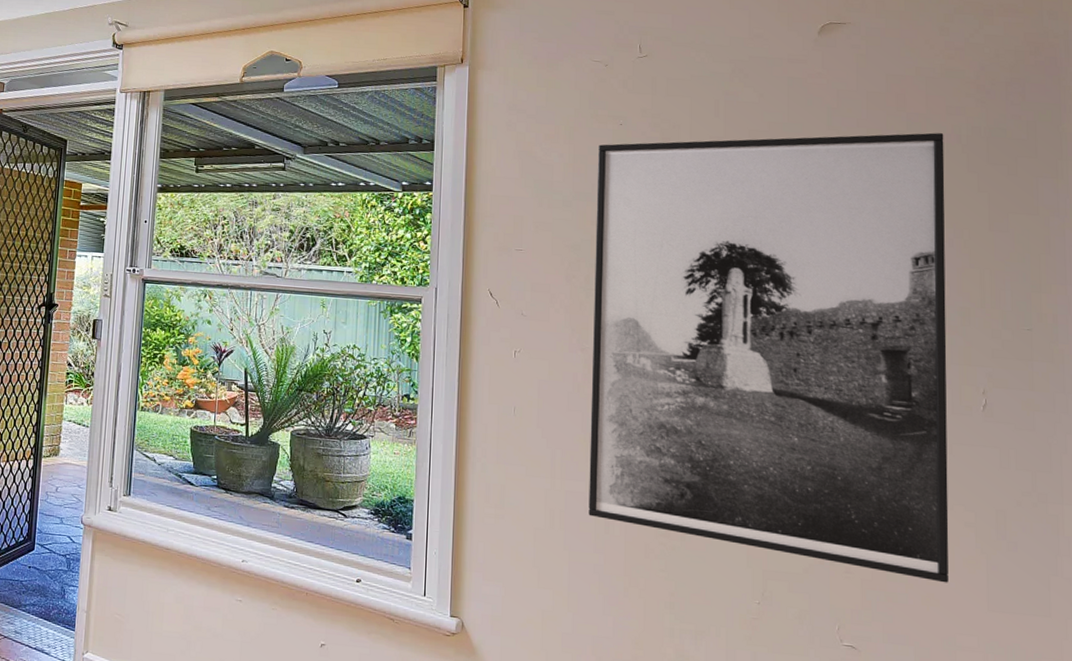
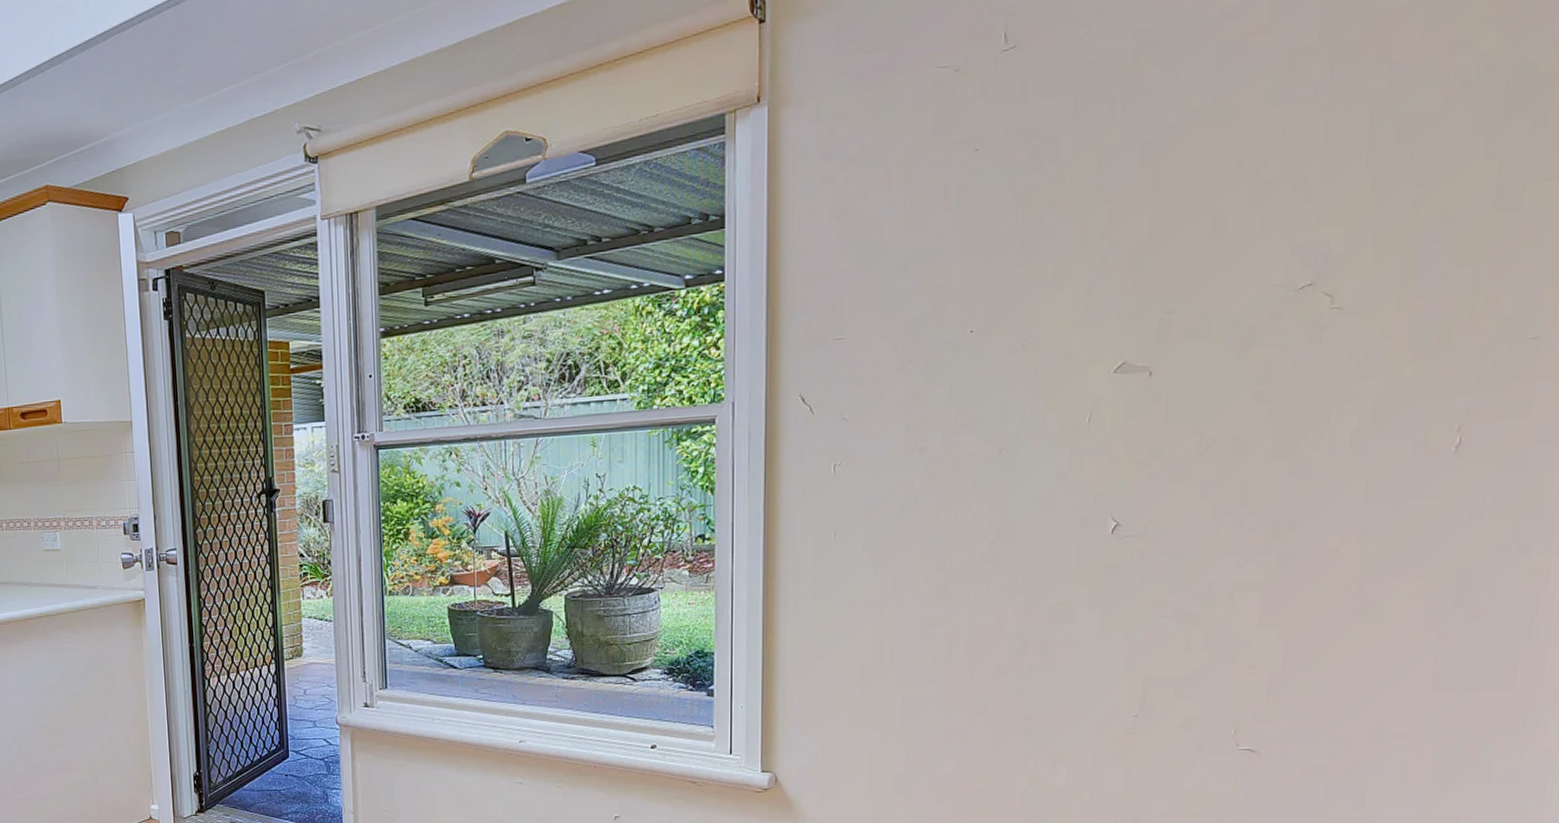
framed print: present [588,133,949,583] -> none [926,84,1443,666]

